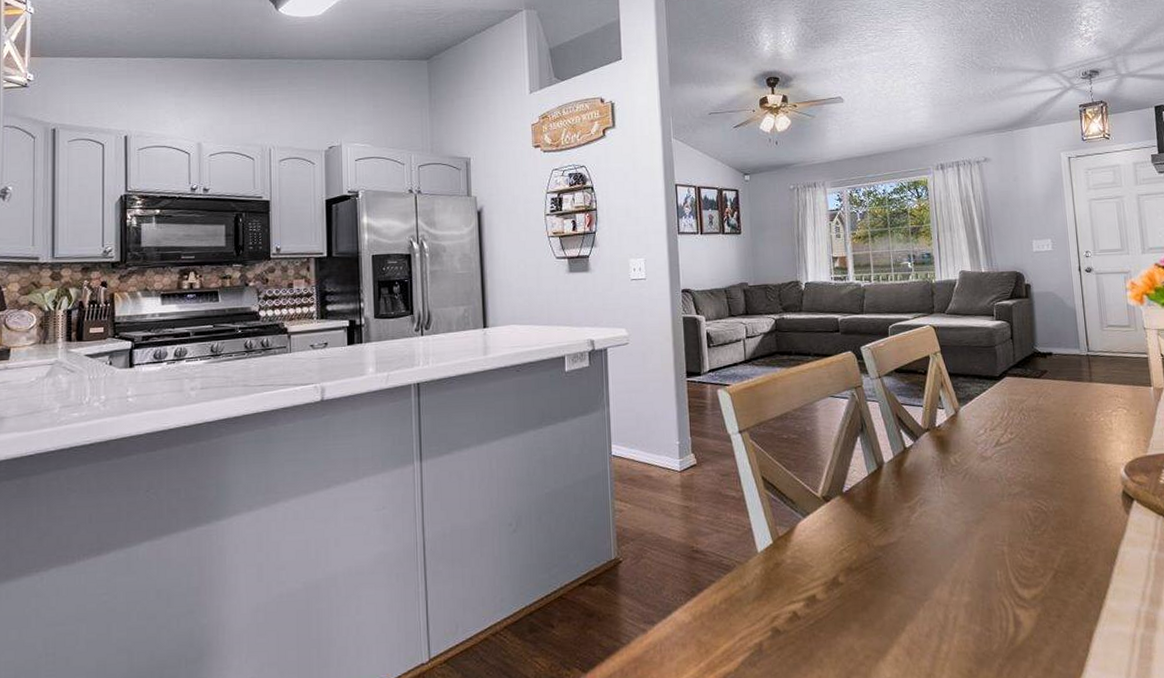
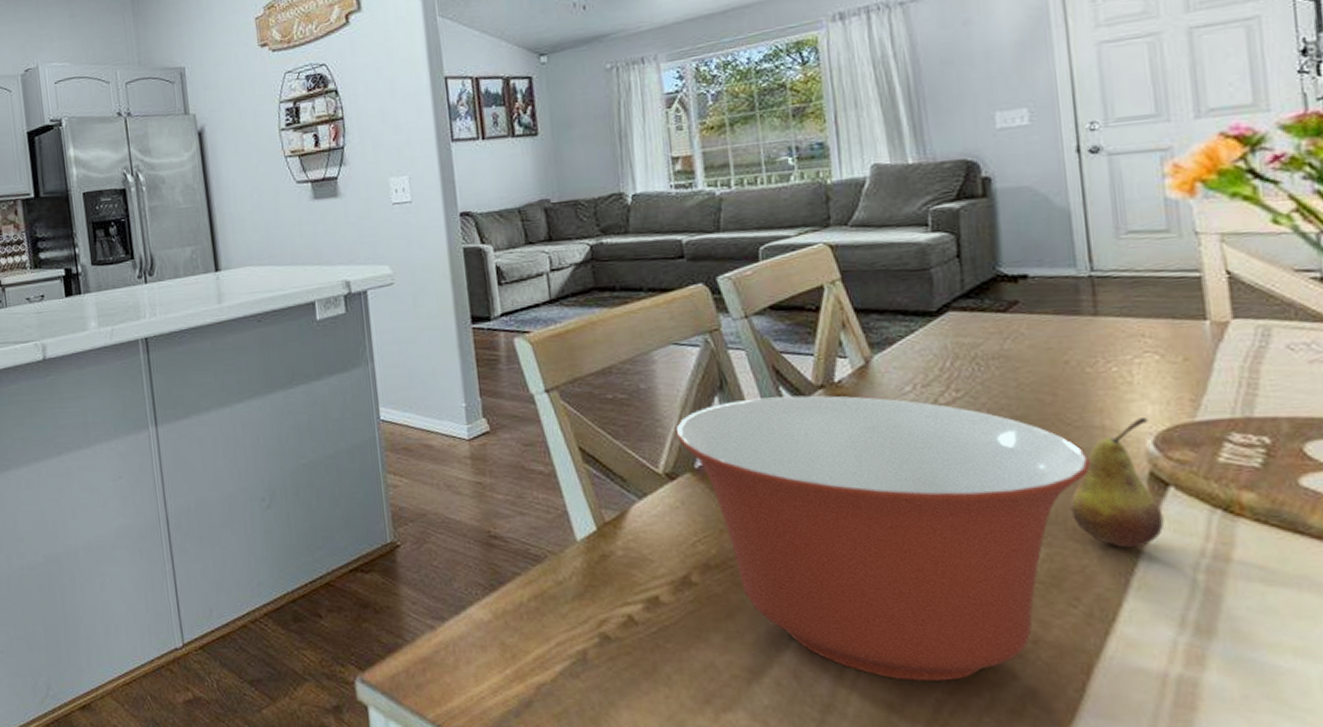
mixing bowl: none [830,436,1090,651] -> present [675,395,1091,681]
fruit: none [1078,453,1132,545] -> present [1069,418,1165,549]

